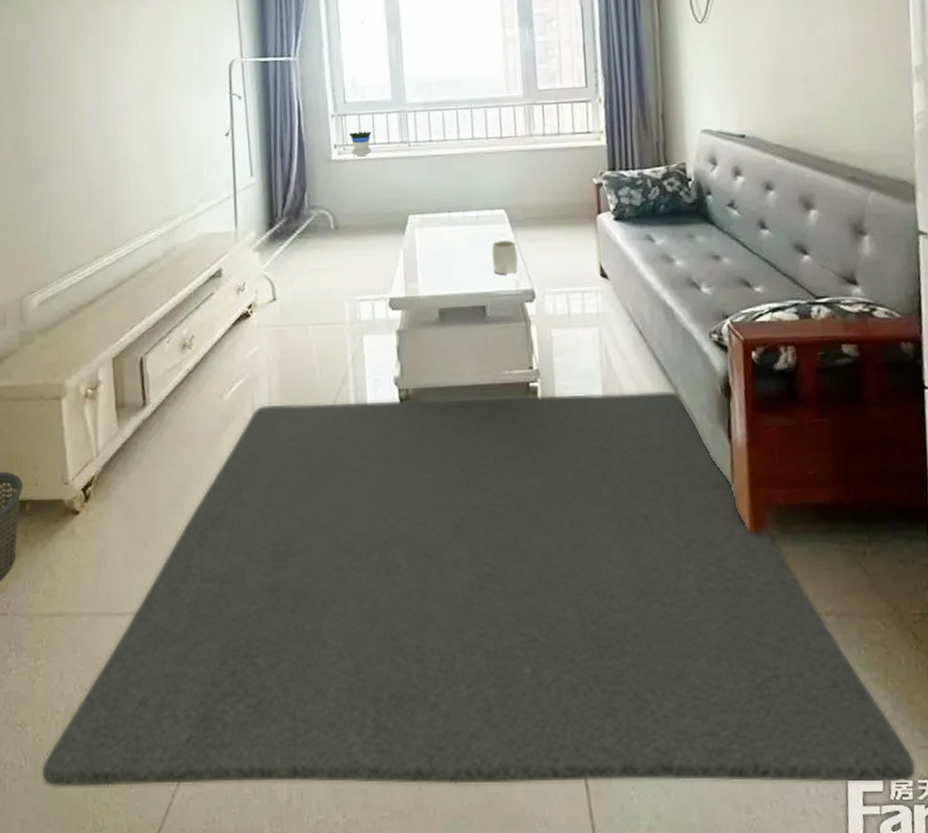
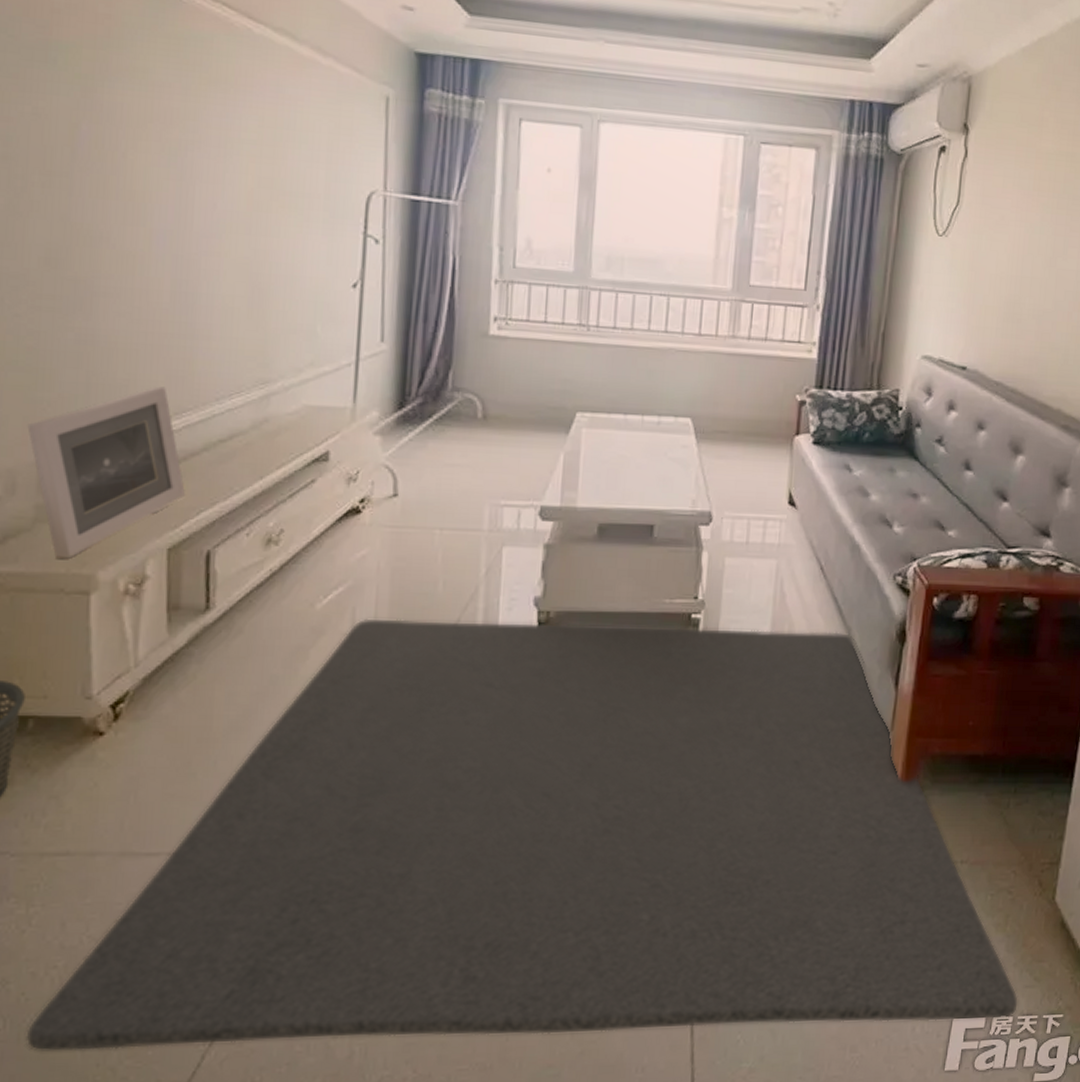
picture frame: none [11,231,122,374] -> present [27,386,186,560]
flowerpot: present [349,131,372,156] -> none [514,305,544,335]
mug: present [491,240,518,275] -> none [668,453,699,493]

